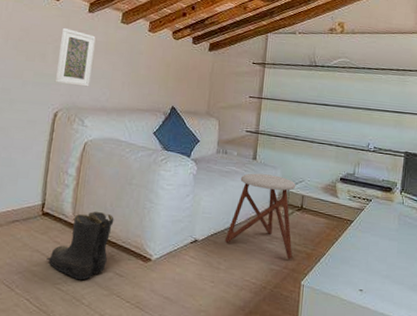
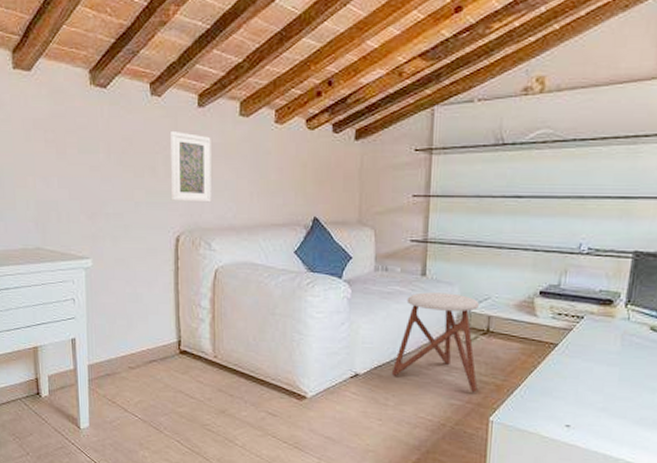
boots: present [46,211,114,281] -> none [191,346,260,421]

